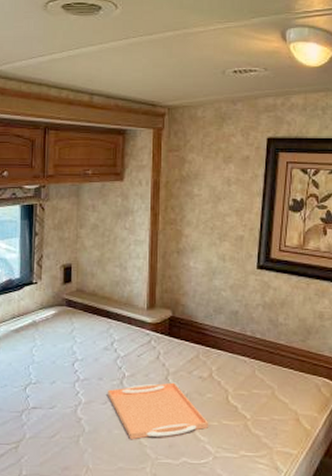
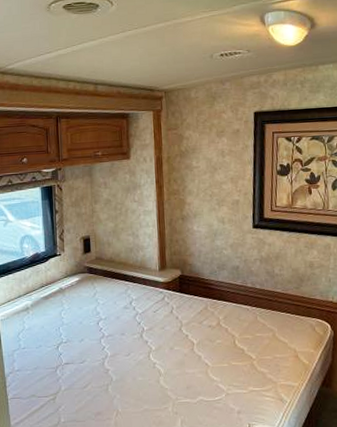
serving tray: present [108,382,208,440] -> none [130,332,220,385]

